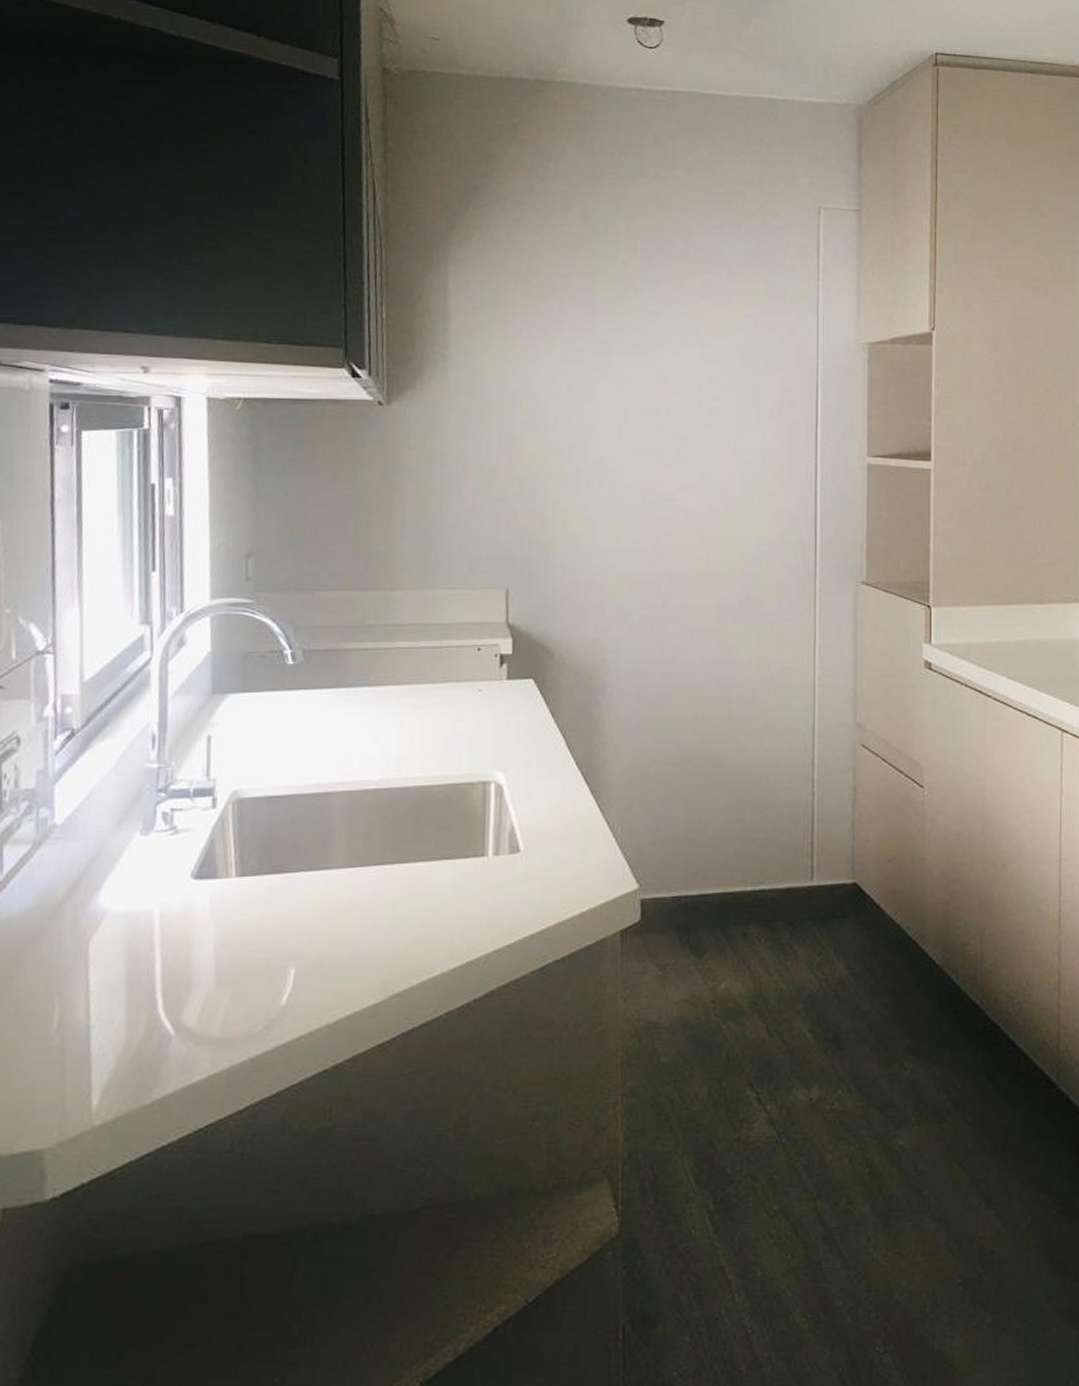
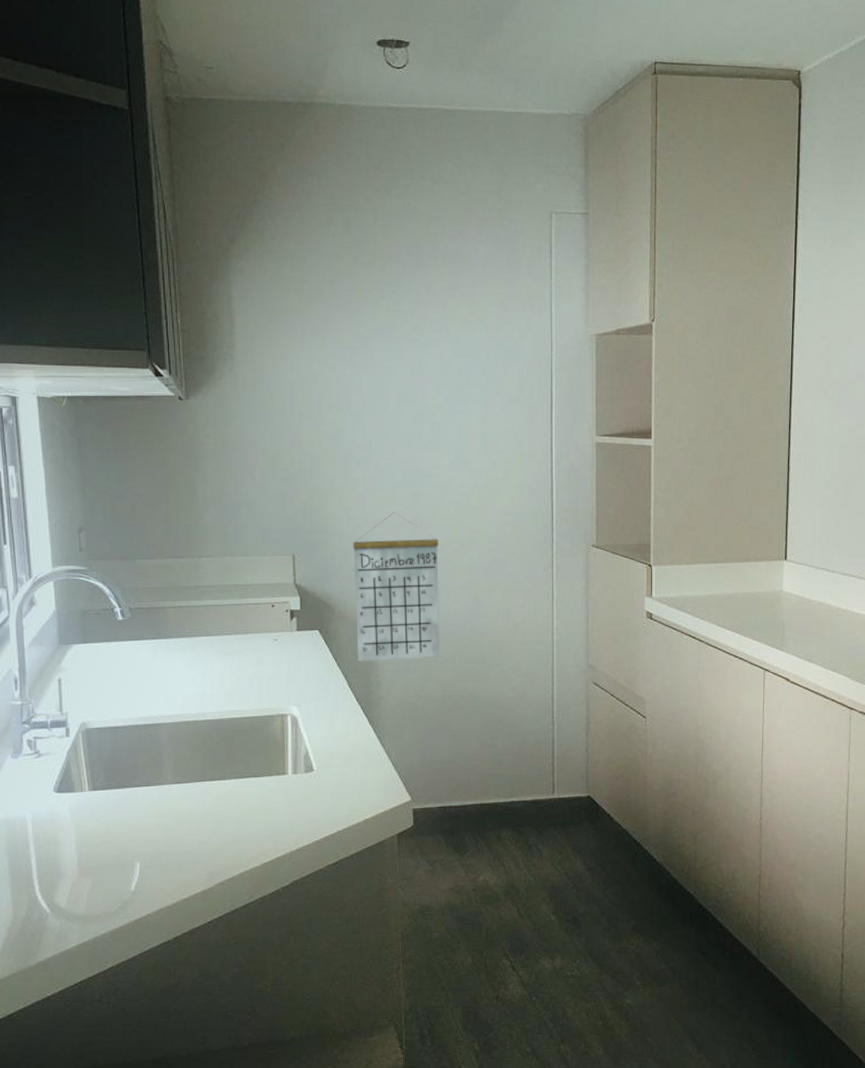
calendar: none [579,540,681,717] -> present [353,512,441,662]

